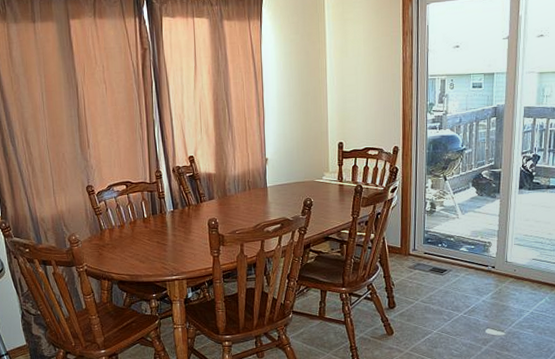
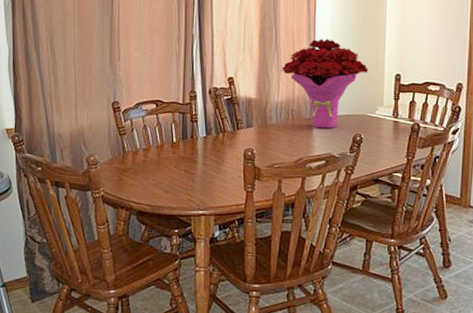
flower bouquet: none [235,115,314,196] -> present [281,39,369,129]

